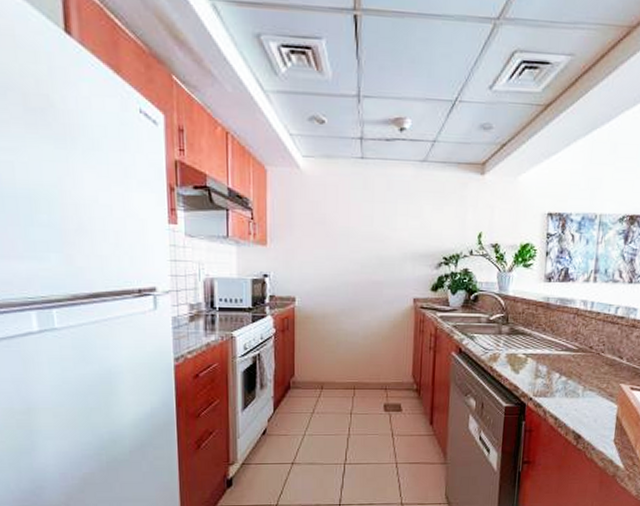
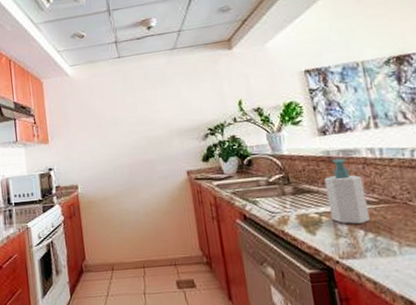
soap bottle: none [535,306,571,368] -> present [324,158,370,225]

